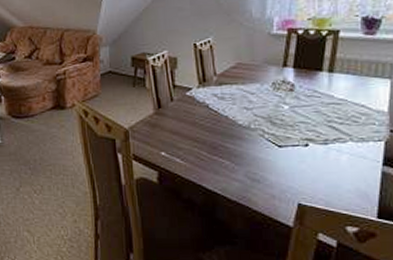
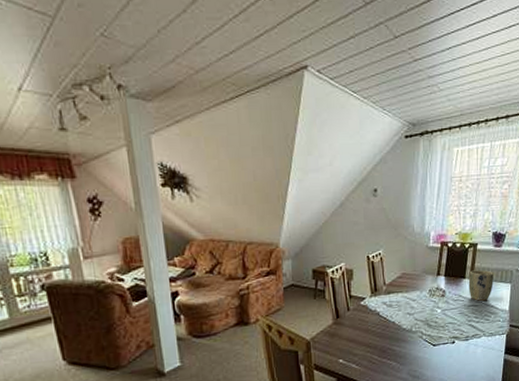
plant pot: none [327,61,364,100] -> present [468,269,494,302]

